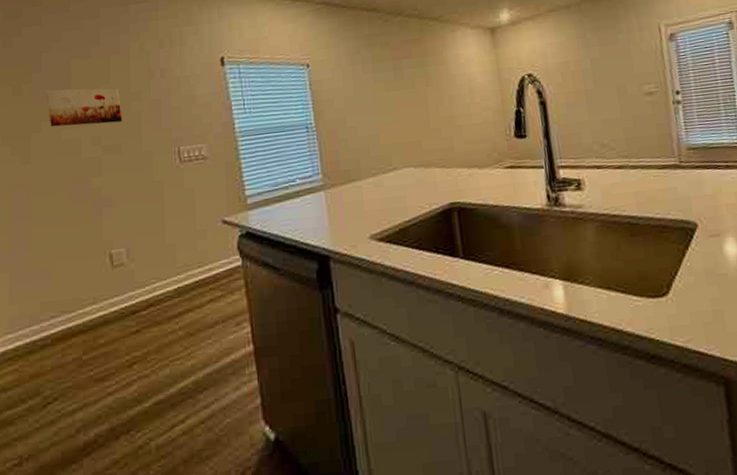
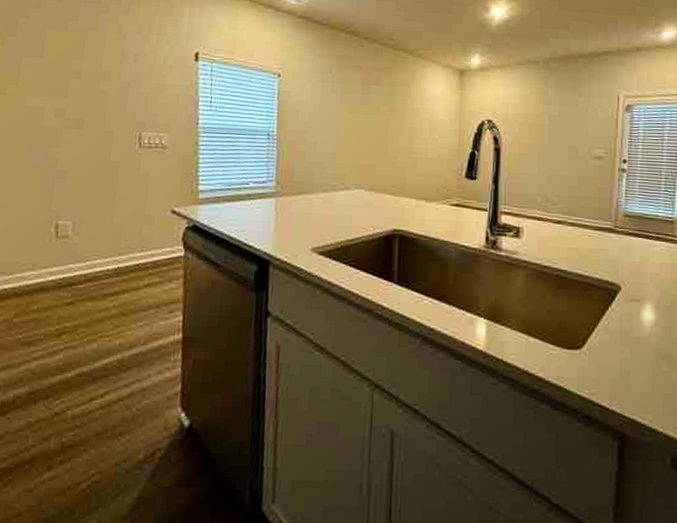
wall art: present [46,88,122,127] -> none [16,54,90,98]

